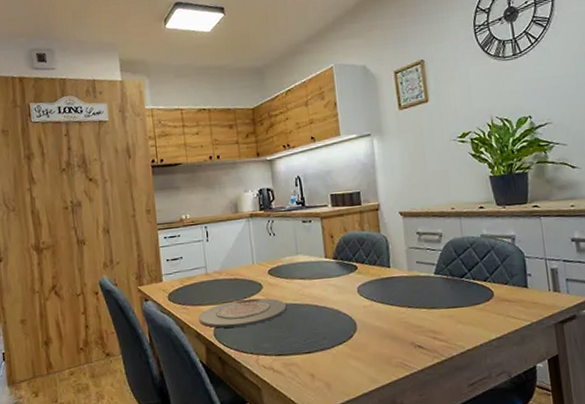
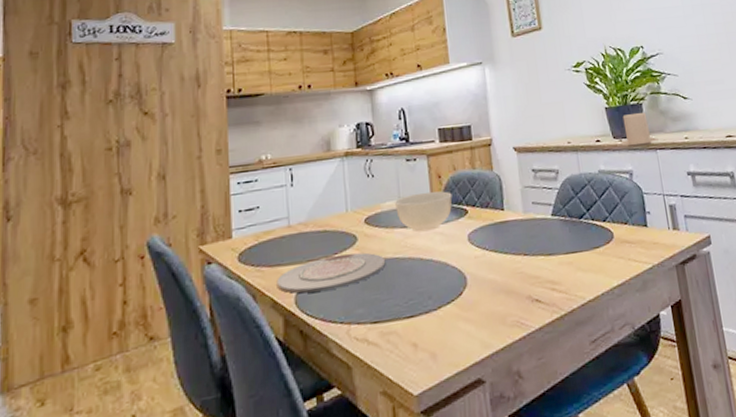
bowl: none [293,249,344,284] -> present [395,191,453,233]
candle: none [503,181,543,214] -> present [620,113,658,148]

